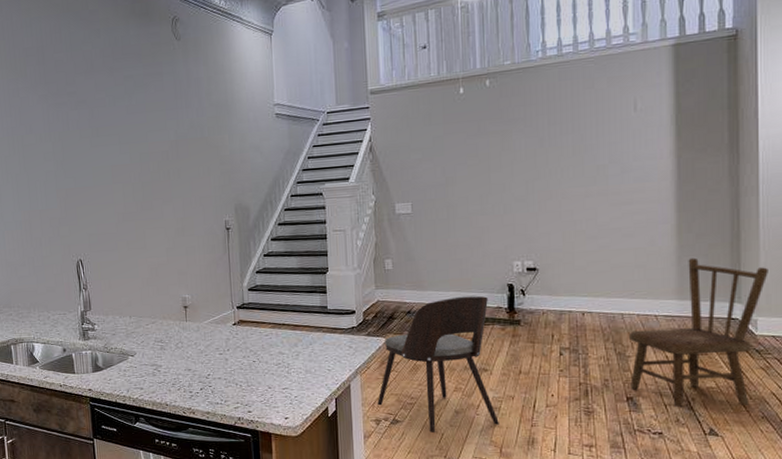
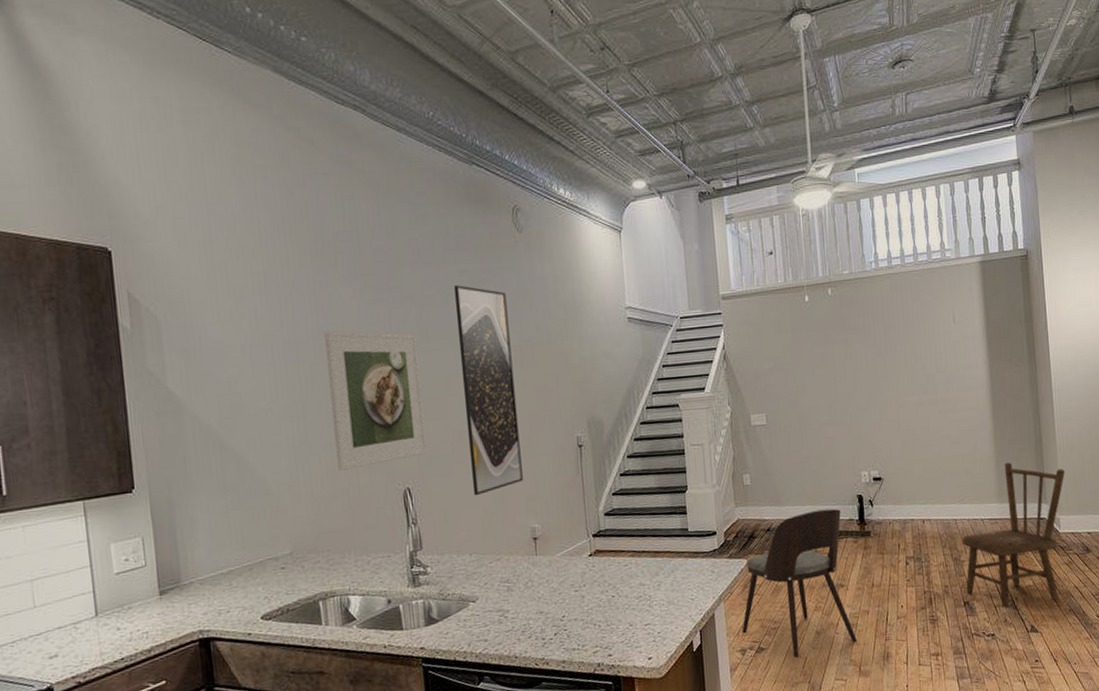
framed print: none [16,129,97,243] -> present [324,330,428,471]
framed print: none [120,89,176,269] -> present [453,285,523,496]

